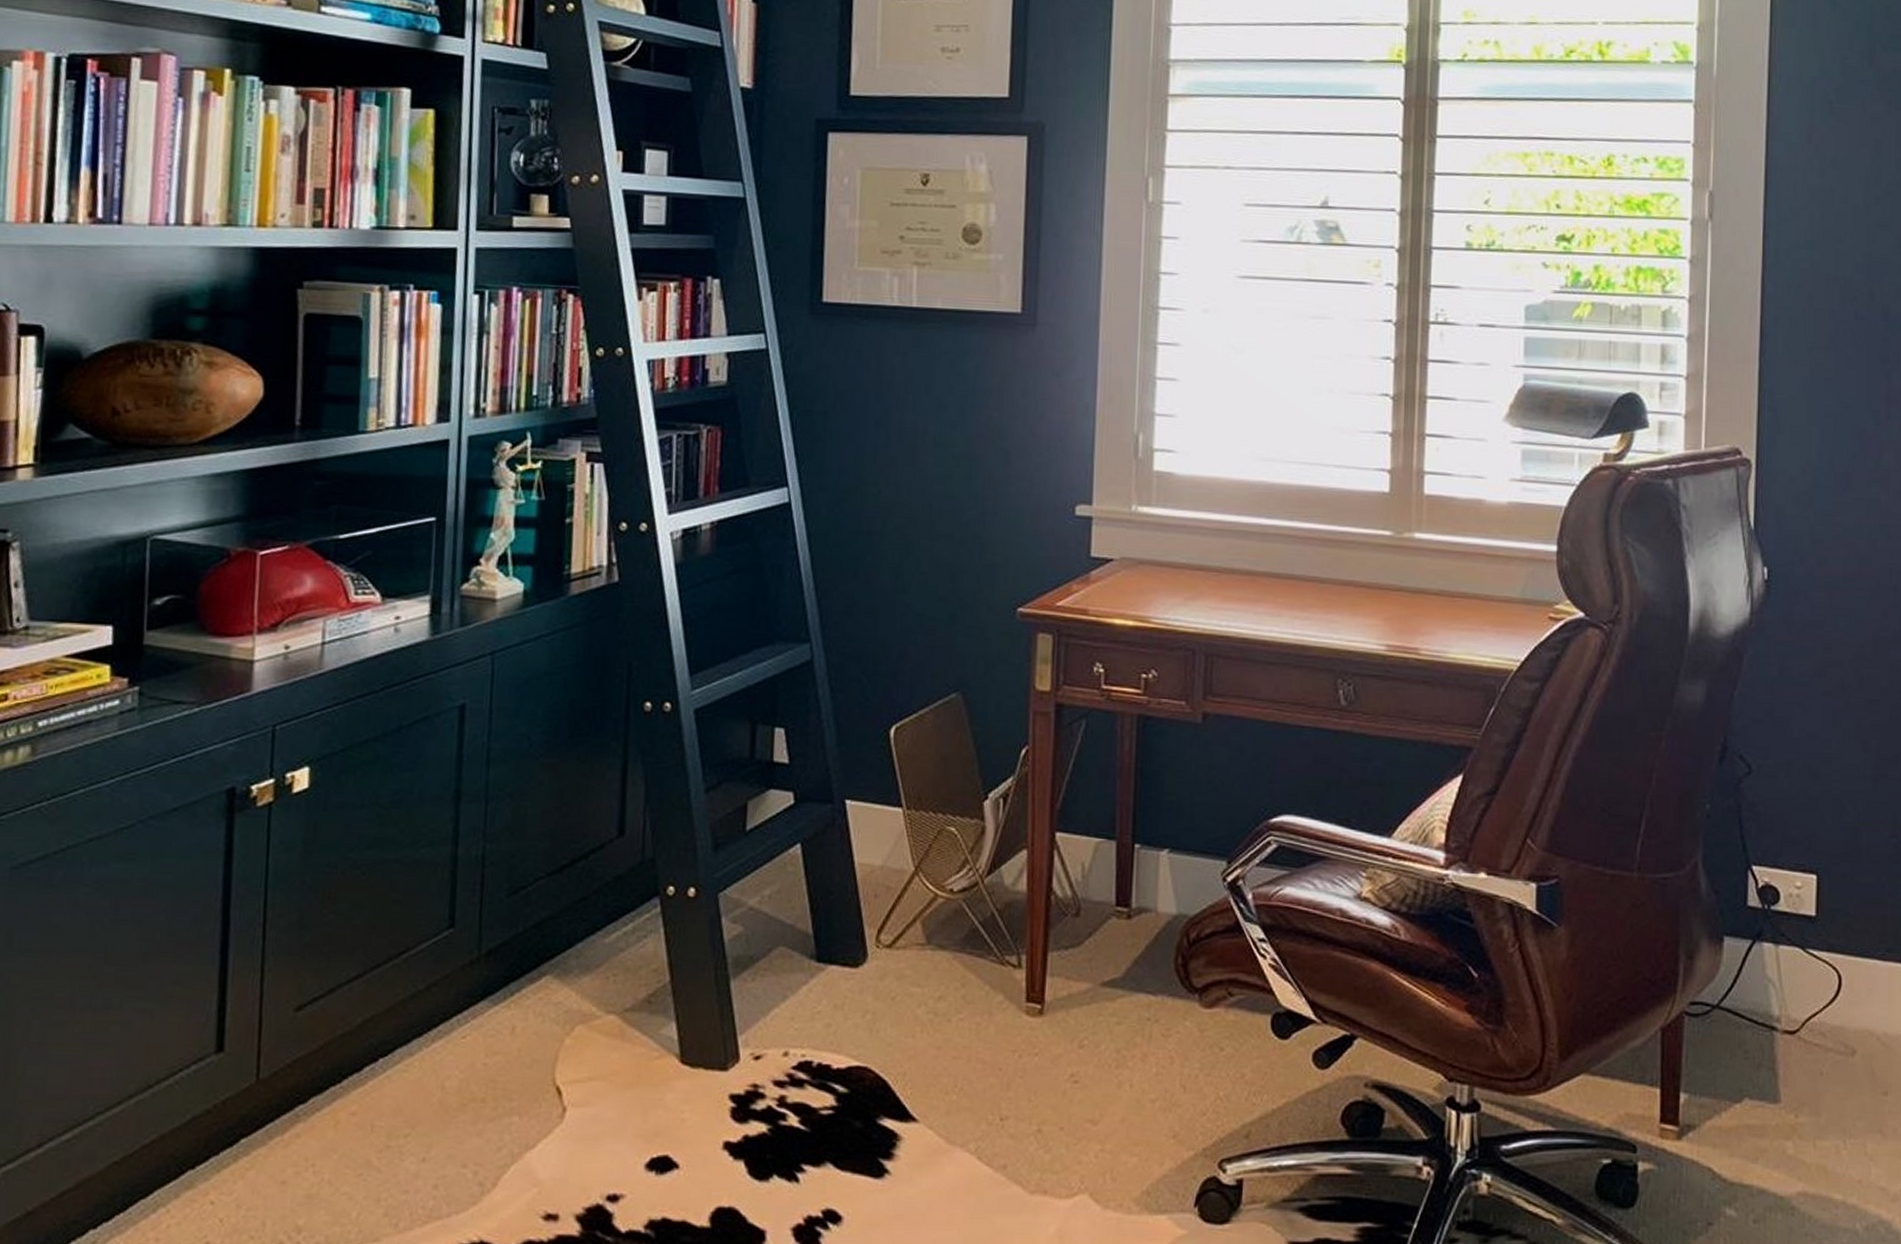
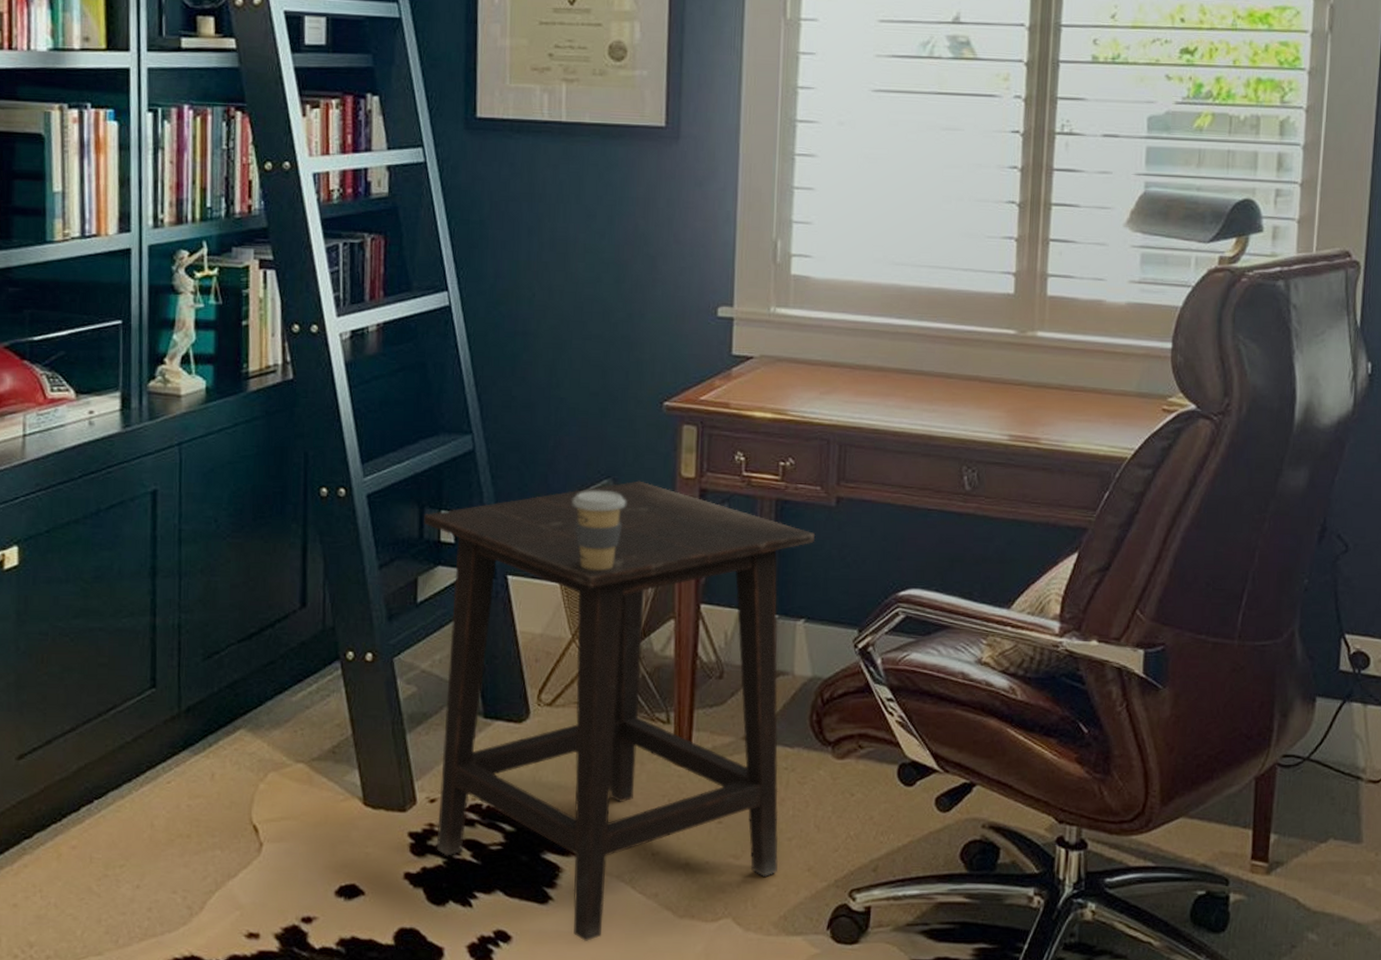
side table: none [756,694,1181,1222] -> present [424,480,816,941]
coffee cup: none [917,705,976,794] -> present [572,490,626,571]

